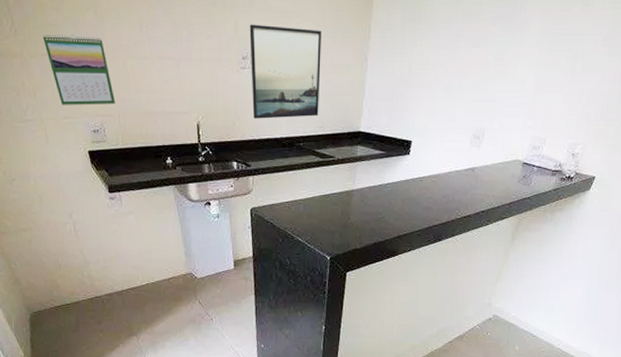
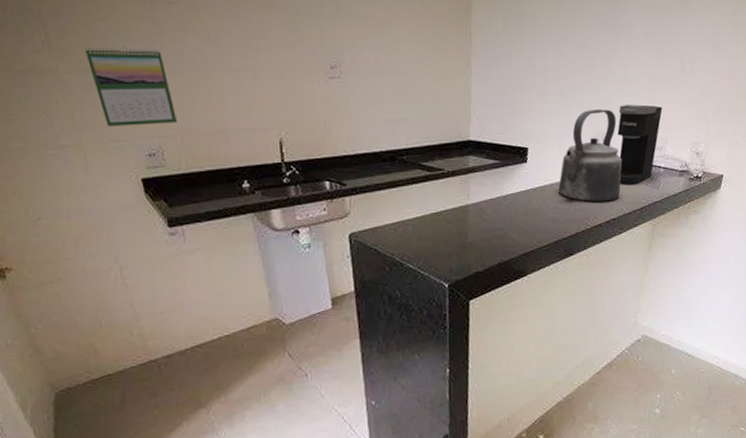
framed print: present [249,24,321,119] -> none [337,31,422,132]
kettle: none [435,107,499,195] -> present [558,109,622,202]
coffee maker: none [493,104,546,181] -> present [617,105,662,185]

